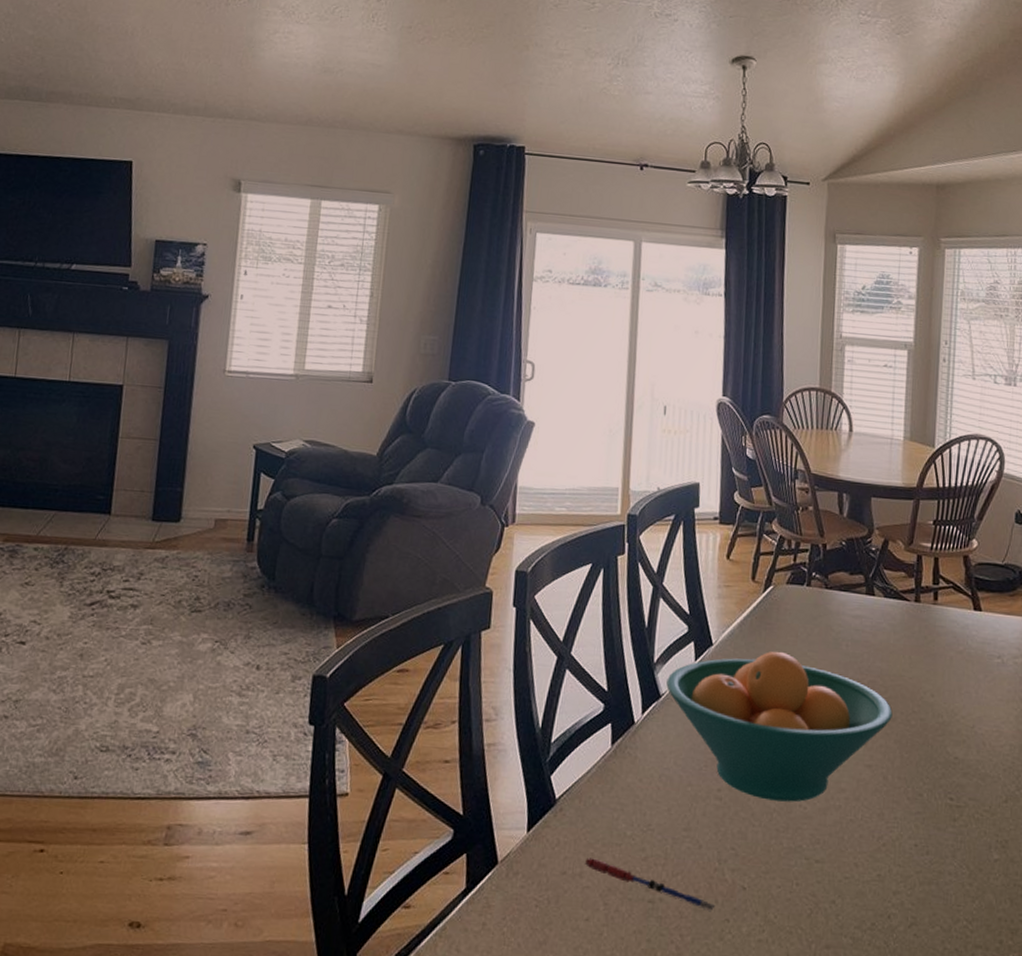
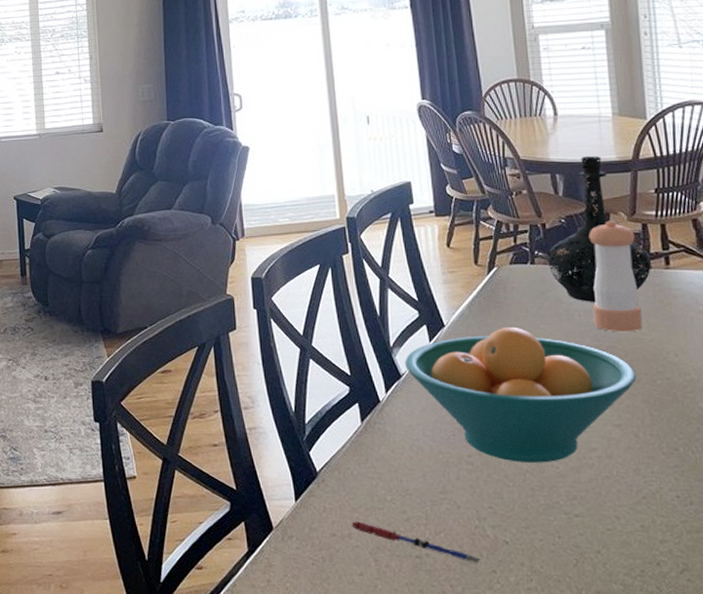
bottle: none [824,478,921,633] -> present [548,156,651,302]
pepper shaker: none [860,548,909,668] -> present [589,220,643,332]

